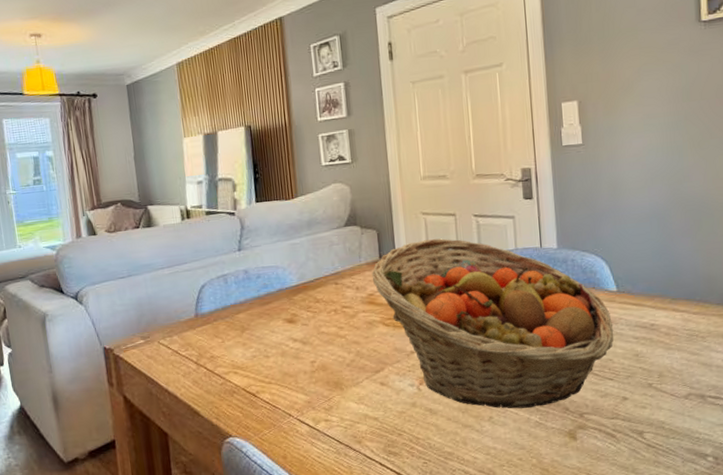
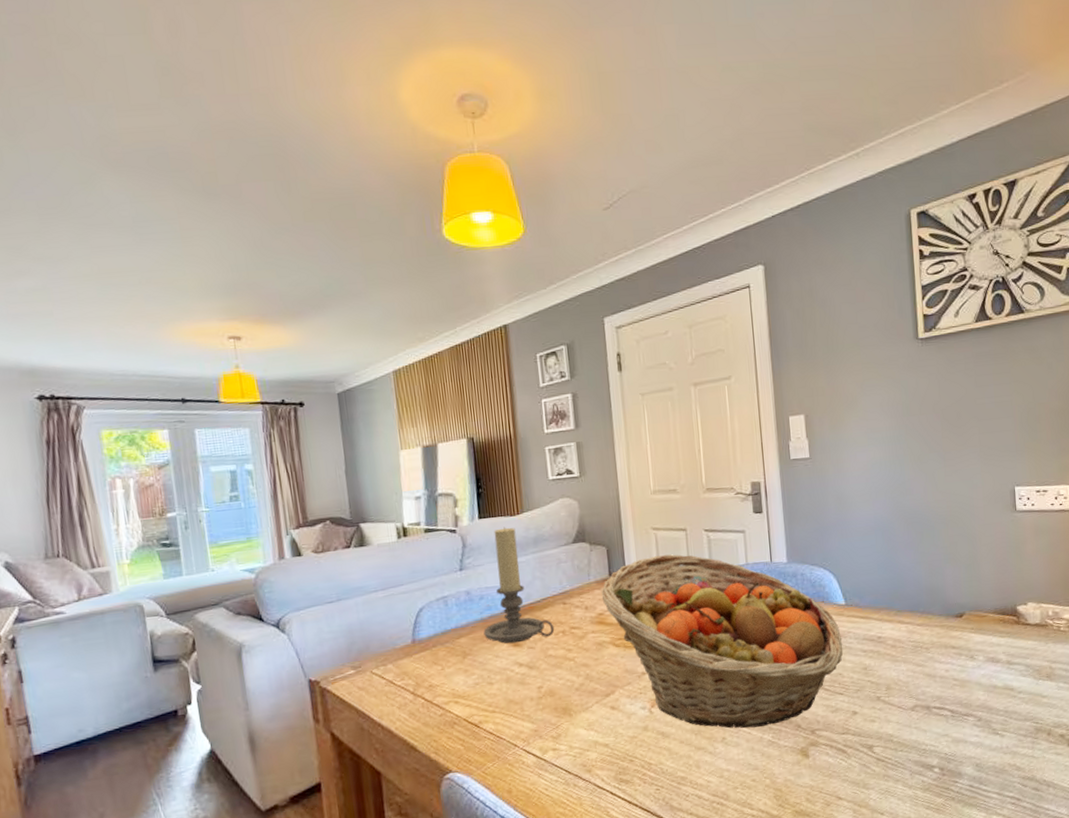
candle holder: none [260,210,327,321] -> present [483,526,555,644]

